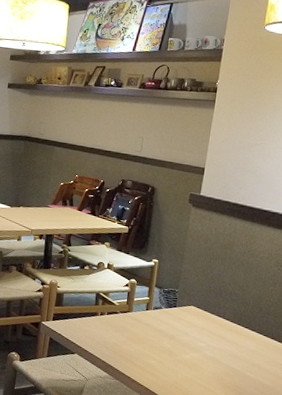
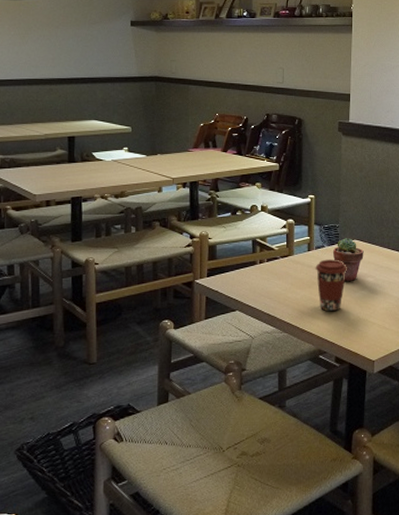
coffee cup: none [151,320,182,369] -> present [315,259,348,312]
potted succulent: none [169,303,199,344] -> present [332,238,364,281]

